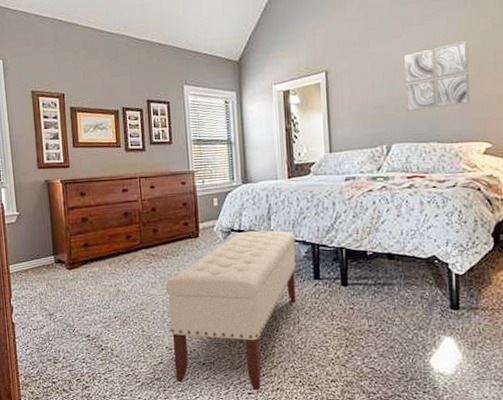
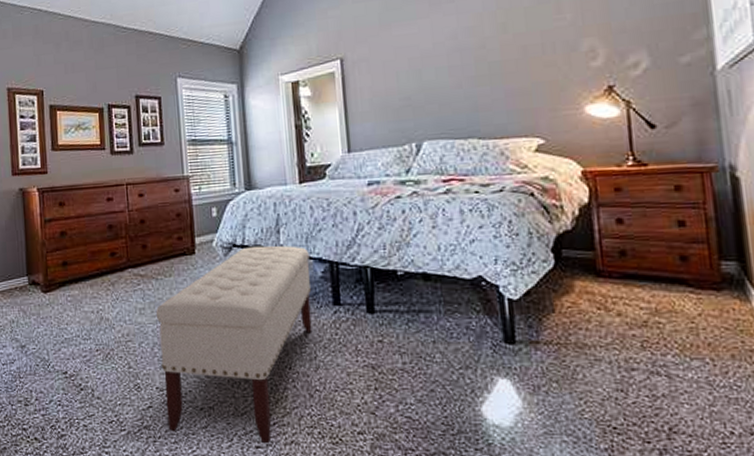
wall art: present [404,41,470,112] -> none [433,20,515,104]

